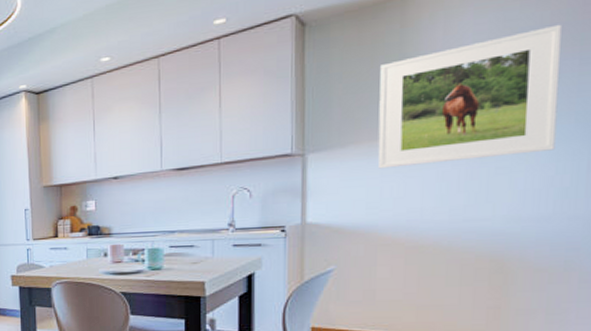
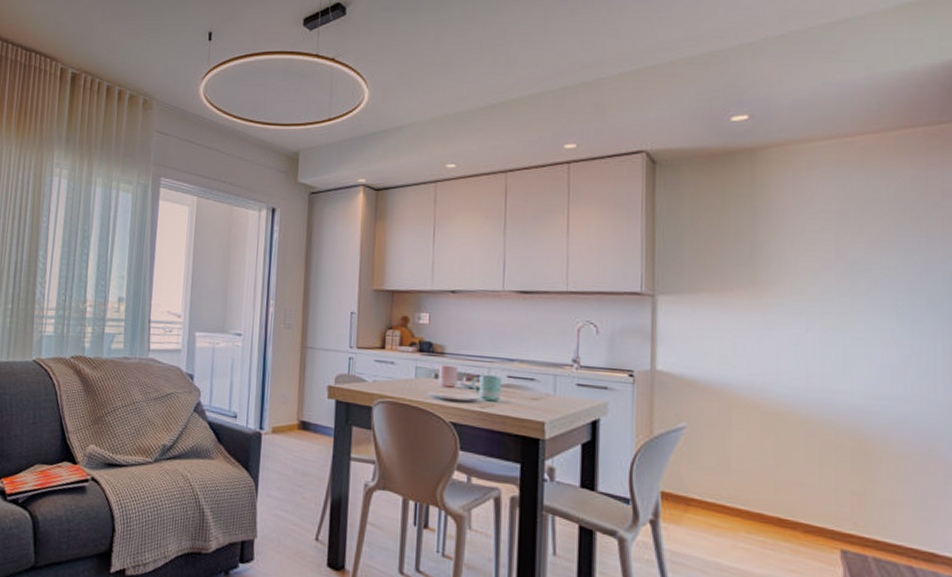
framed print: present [378,24,562,169] -> none [730,200,909,328]

